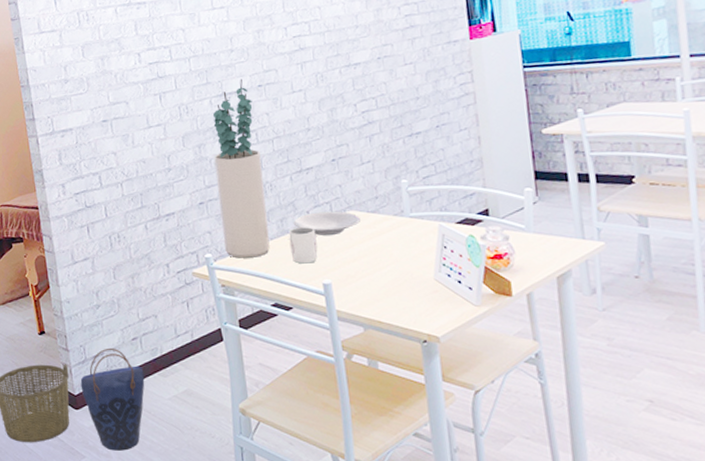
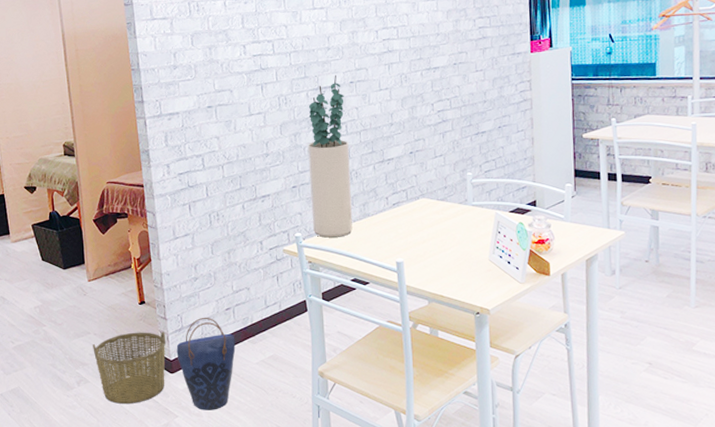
mug: present [288,226,318,264] -> none [369,210,394,244]
saucer: present [293,211,360,236] -> none [373,198,431,219]

